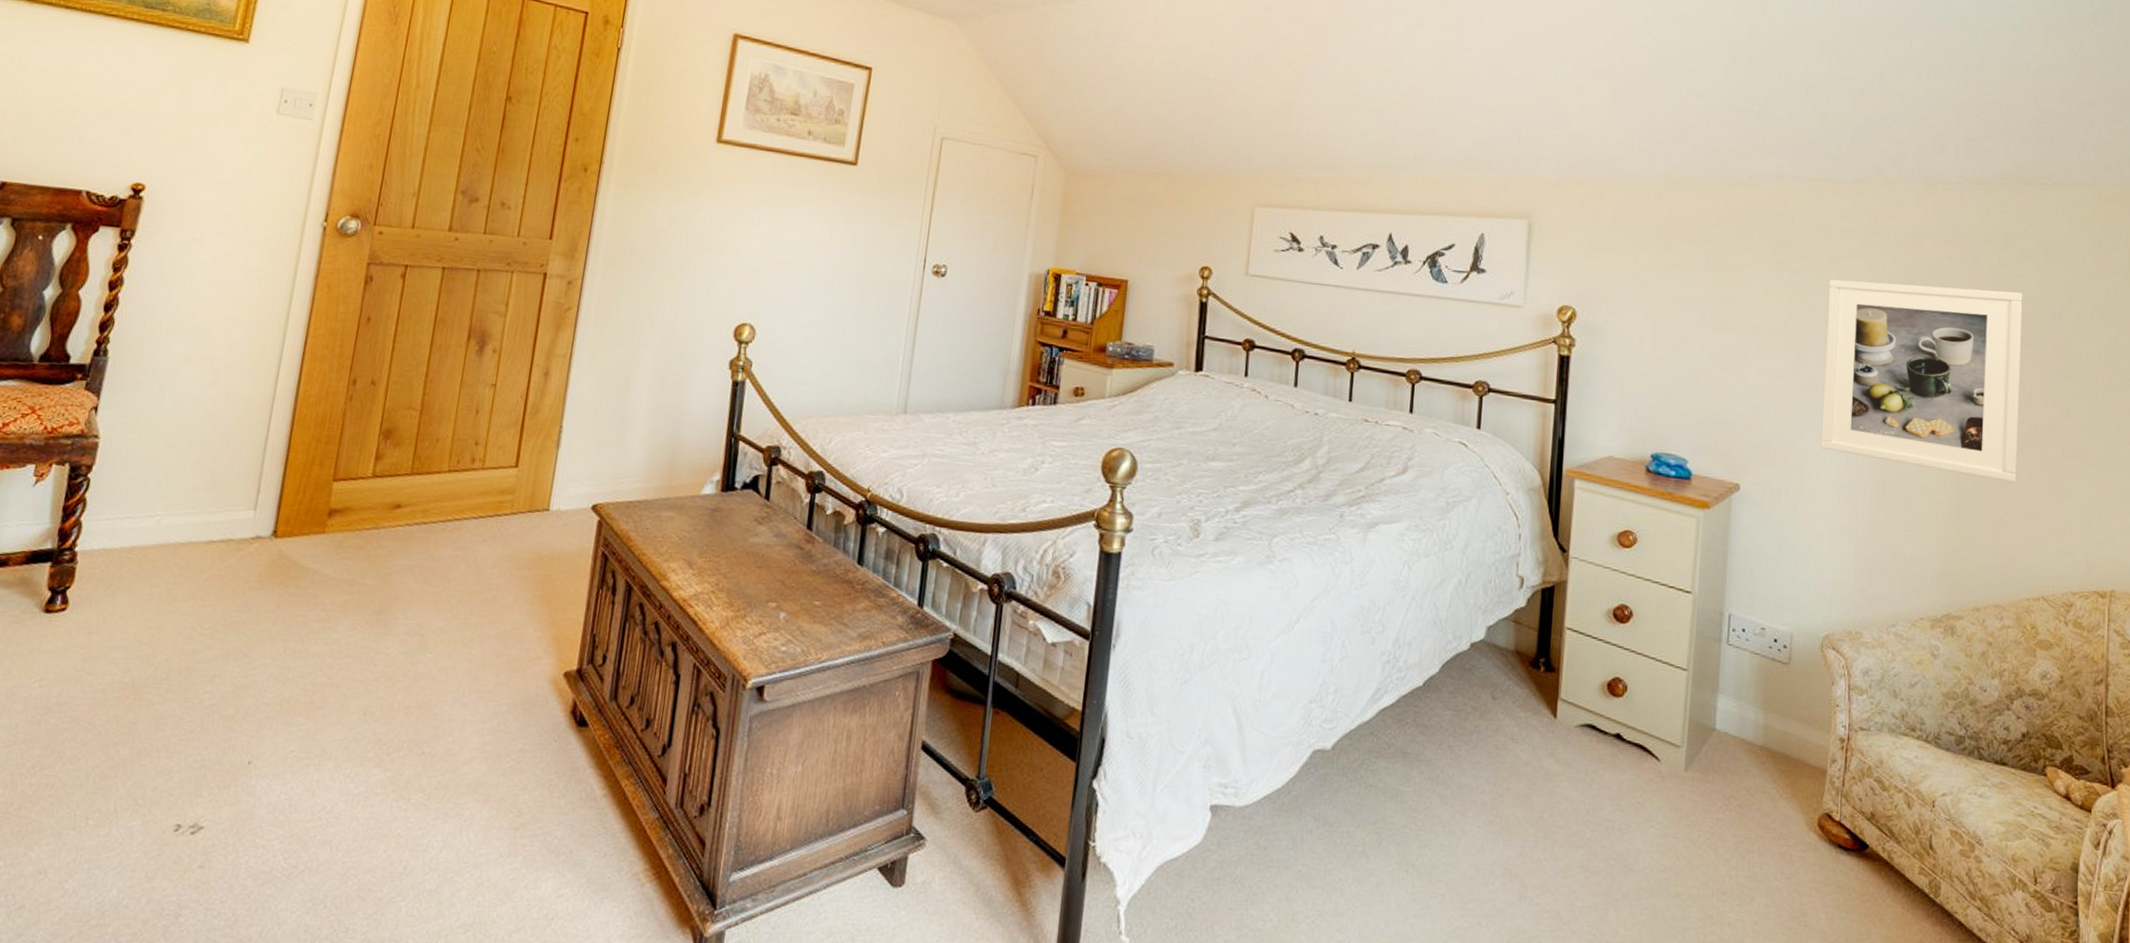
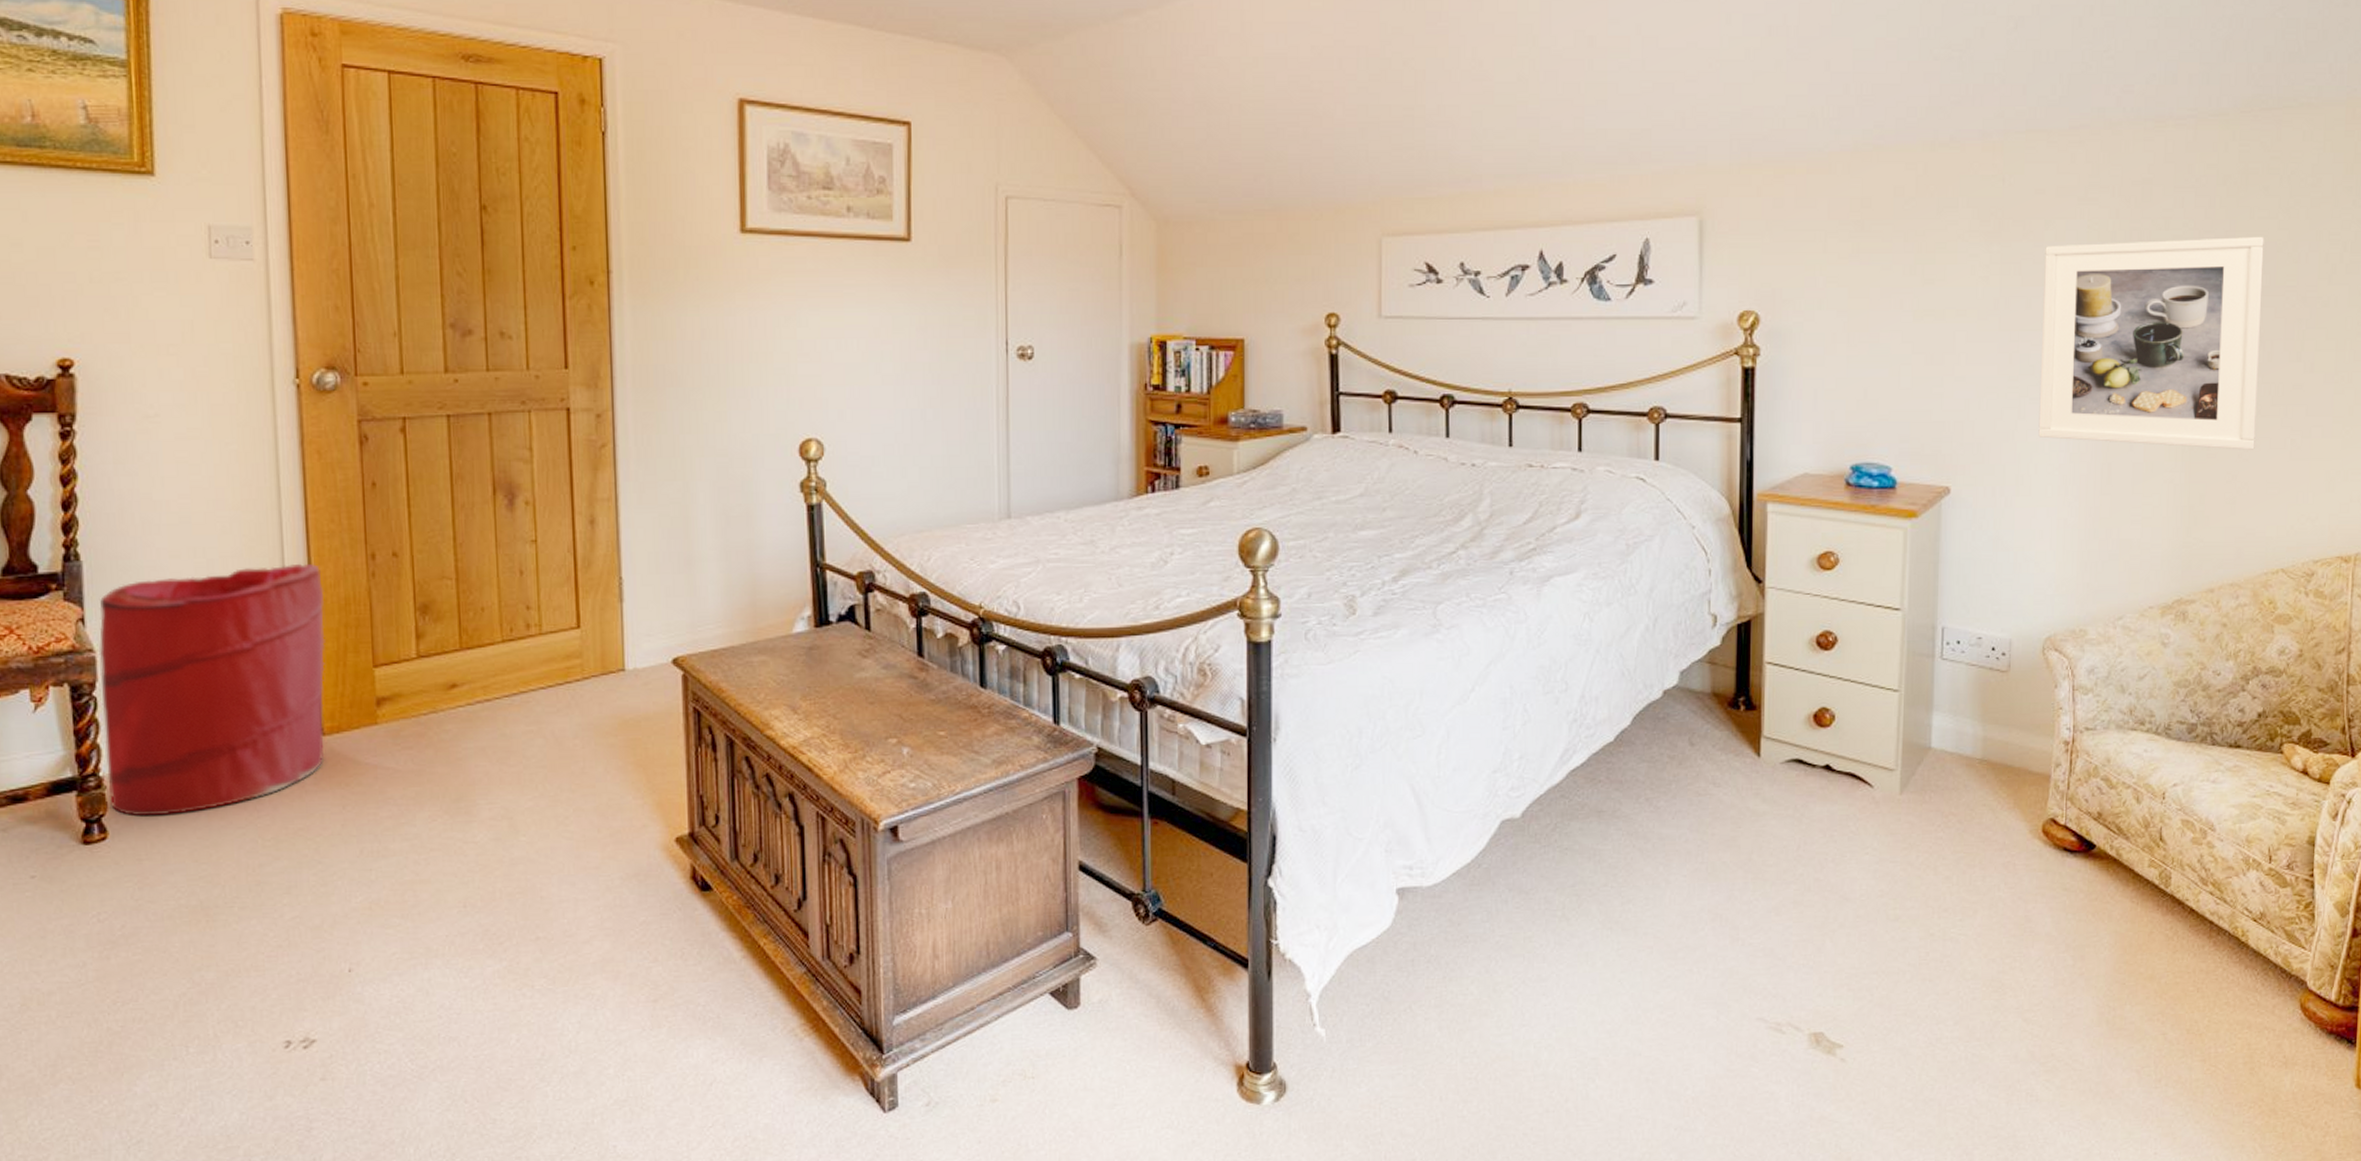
laundry hamper: none [77,379,307,594] -> present [98,563,325,816]

